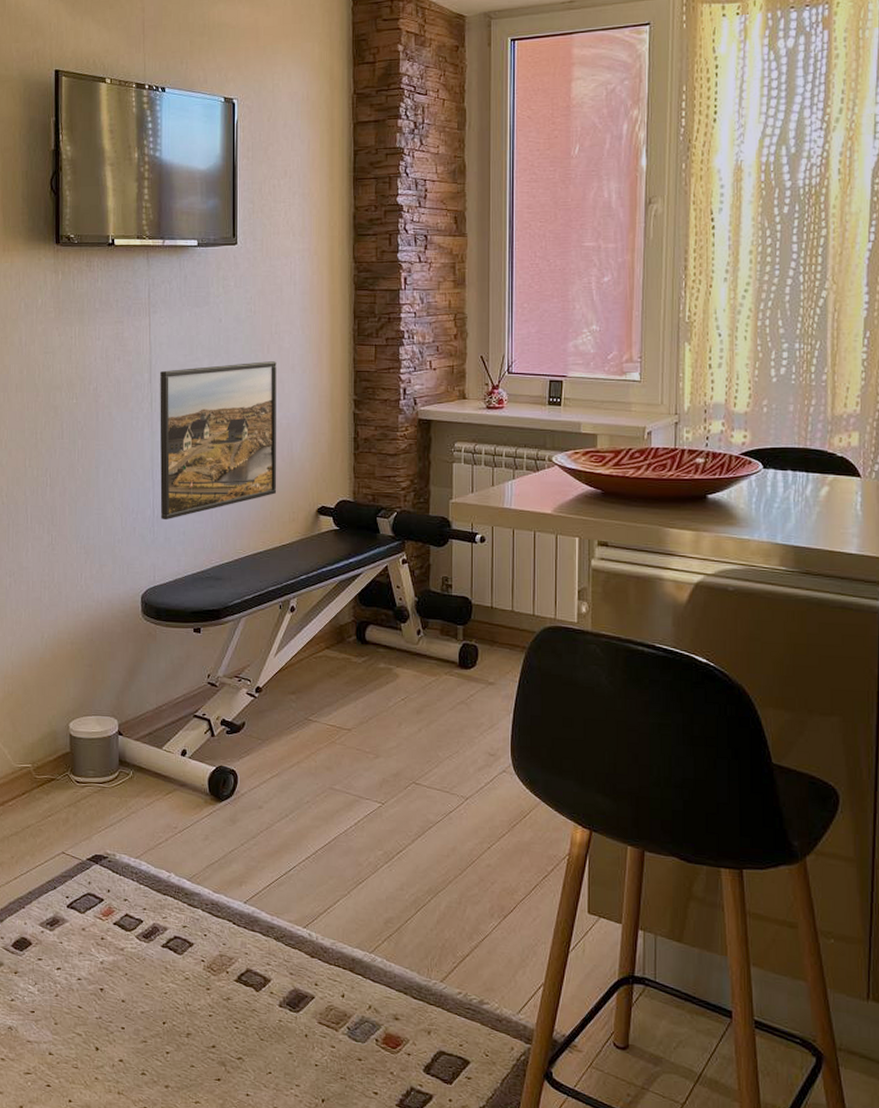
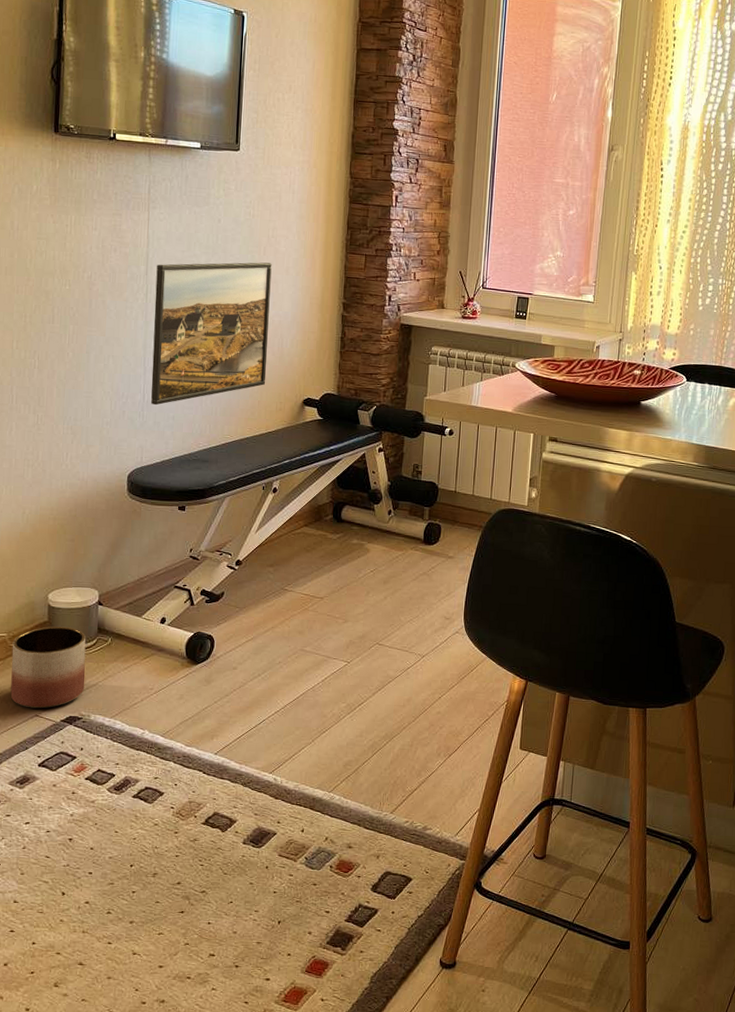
planter: none [37,757,109,846] -> present [10,626,86,709]

